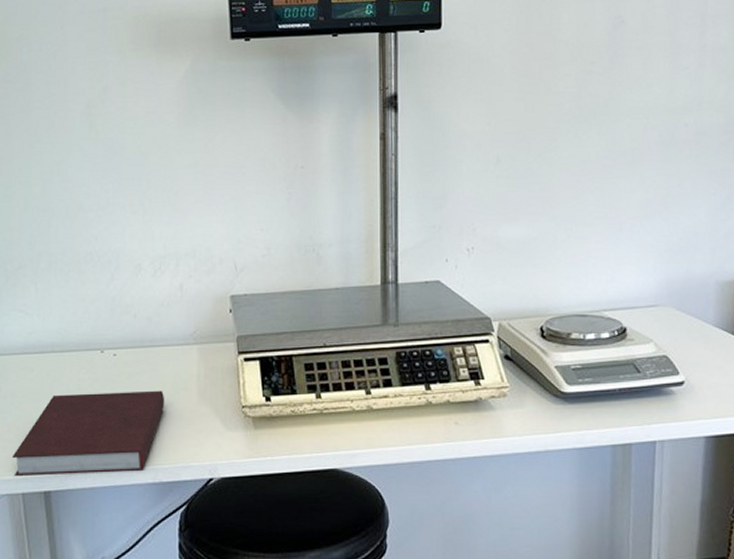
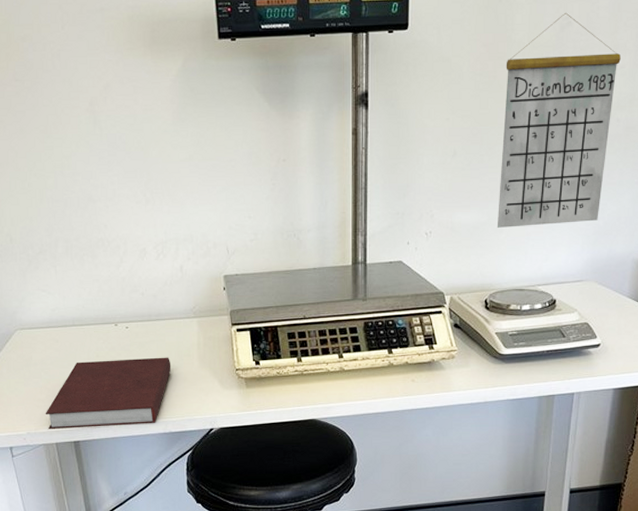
calendar: none [550,11,684,244] -> present [497,12,621,228]

